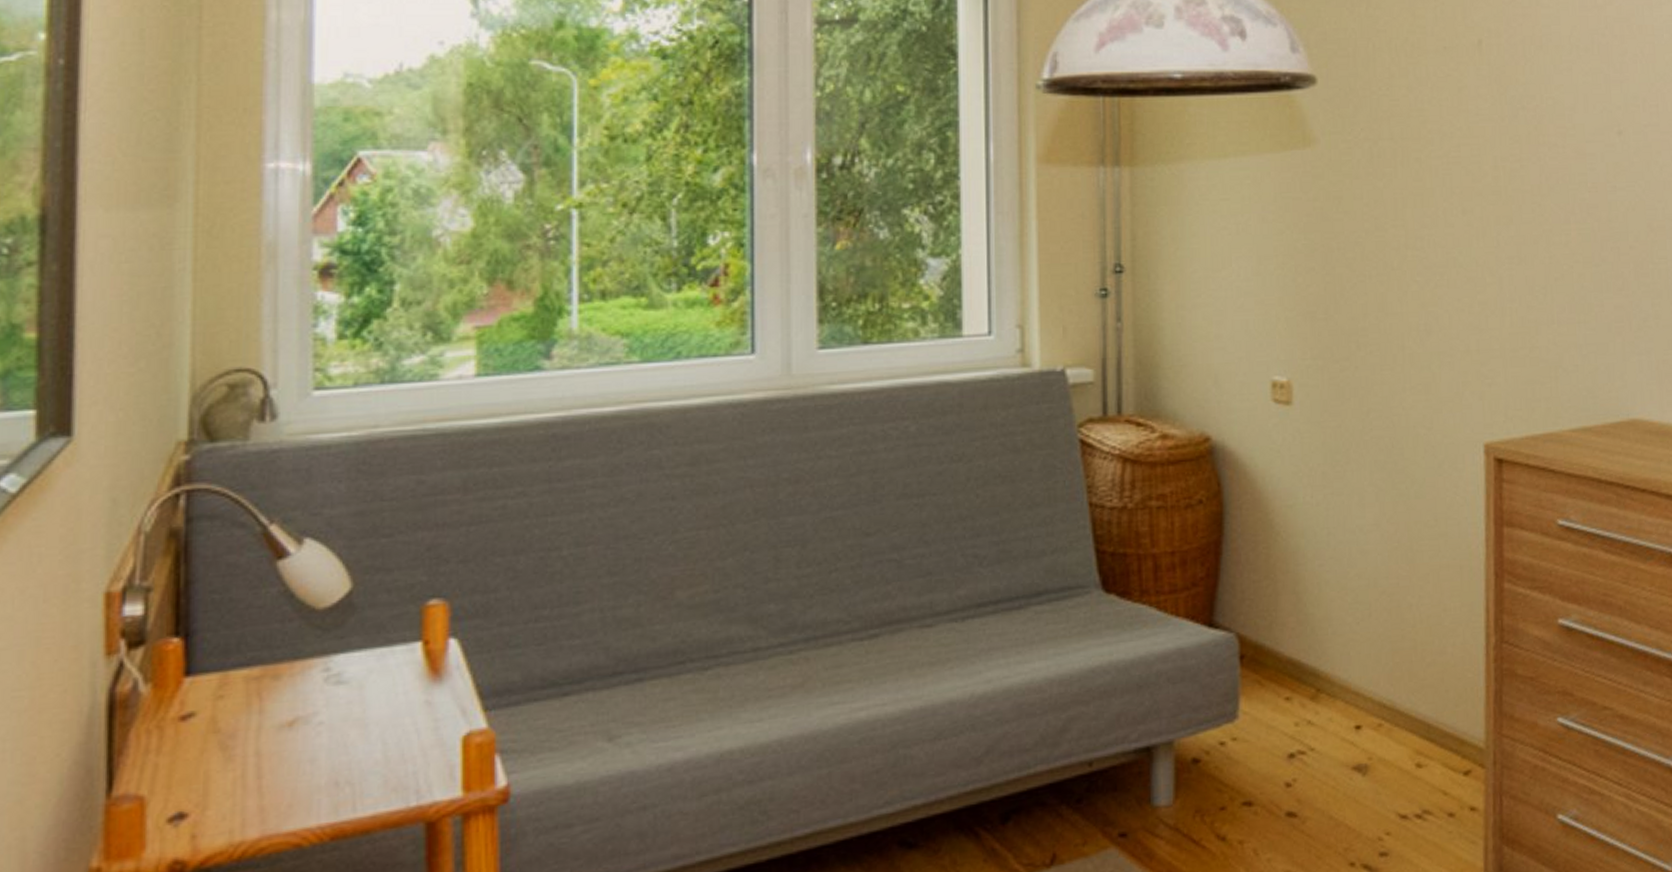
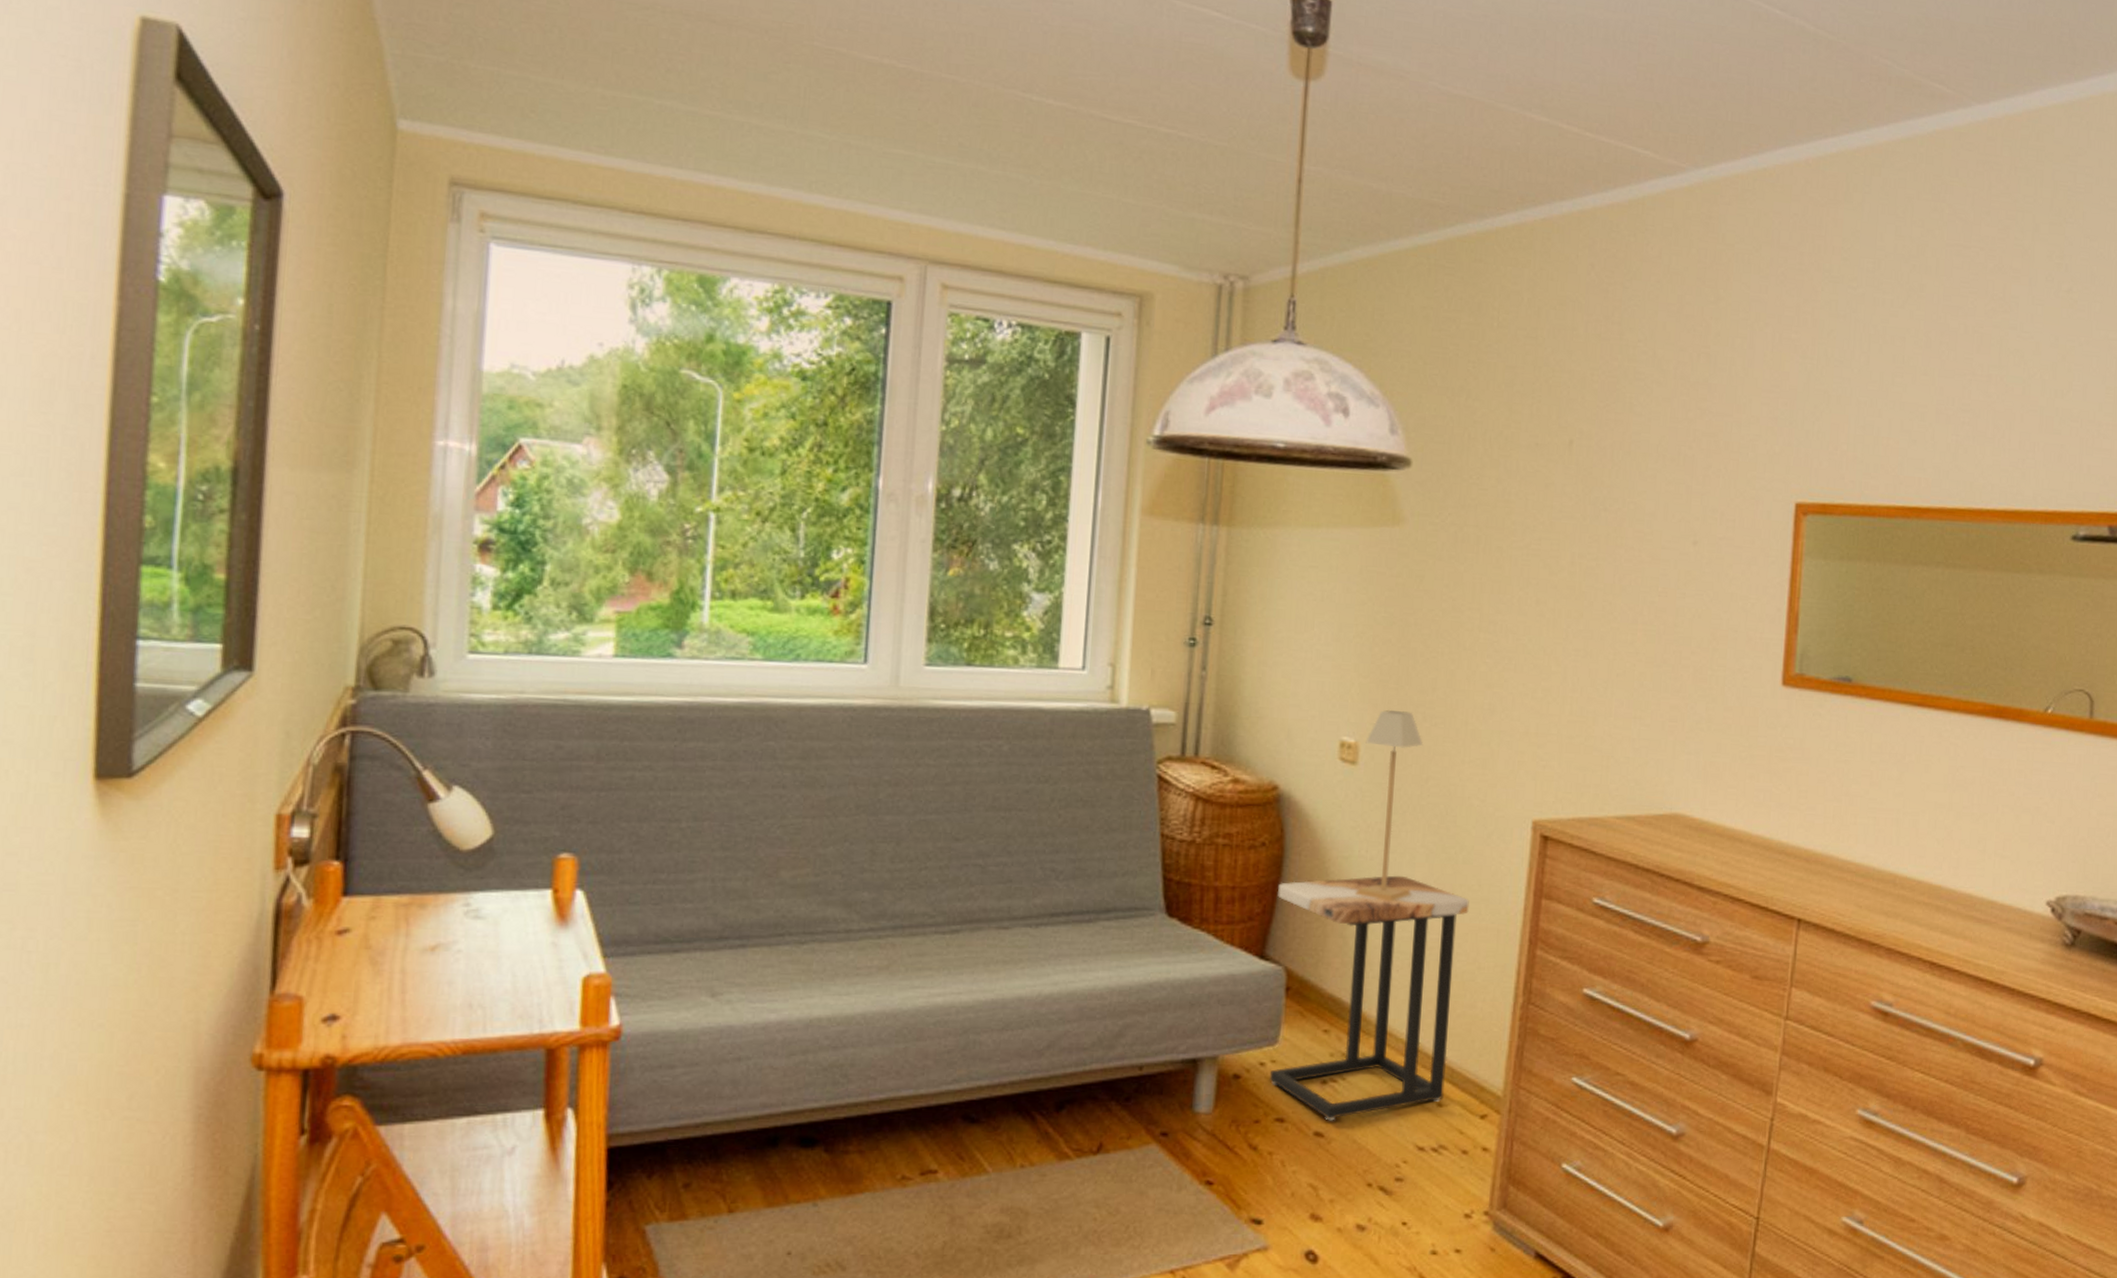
side table: none [1221,519,1427,798] -> present [1269,875,1469,1121]
table lamp: none [1298,342,1364,549] -> present [1354,709,1423,902]

